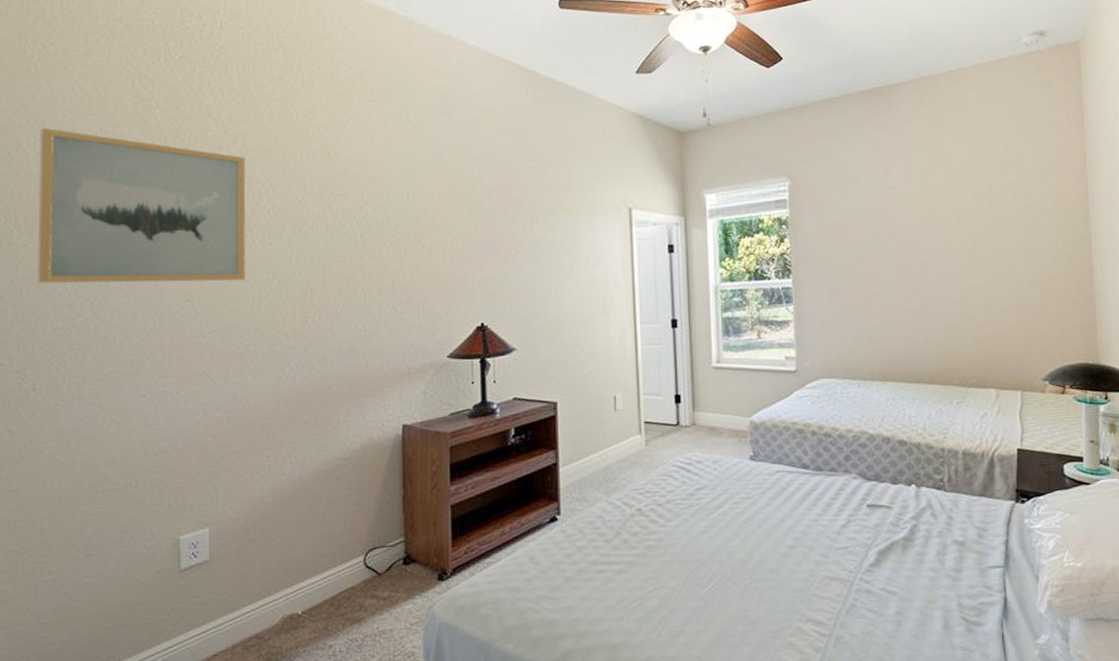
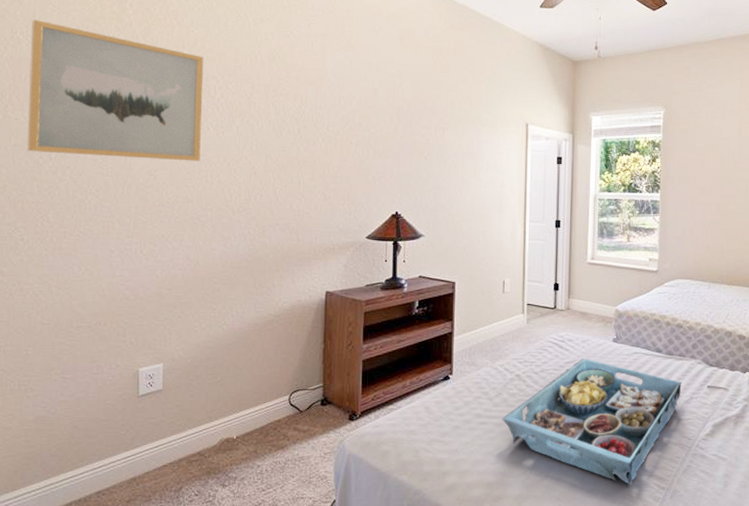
serving tray: none [623,482,836,637] -> present [502,358,682,487]

